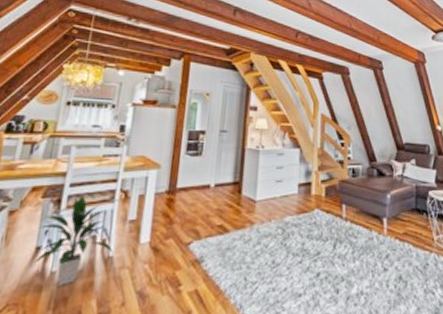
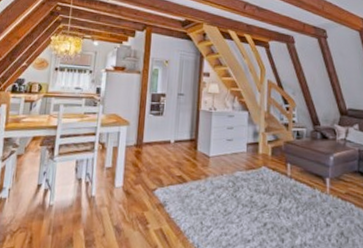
indoor plant: present [33,195,114,286] -> none [36,145,95,216]

